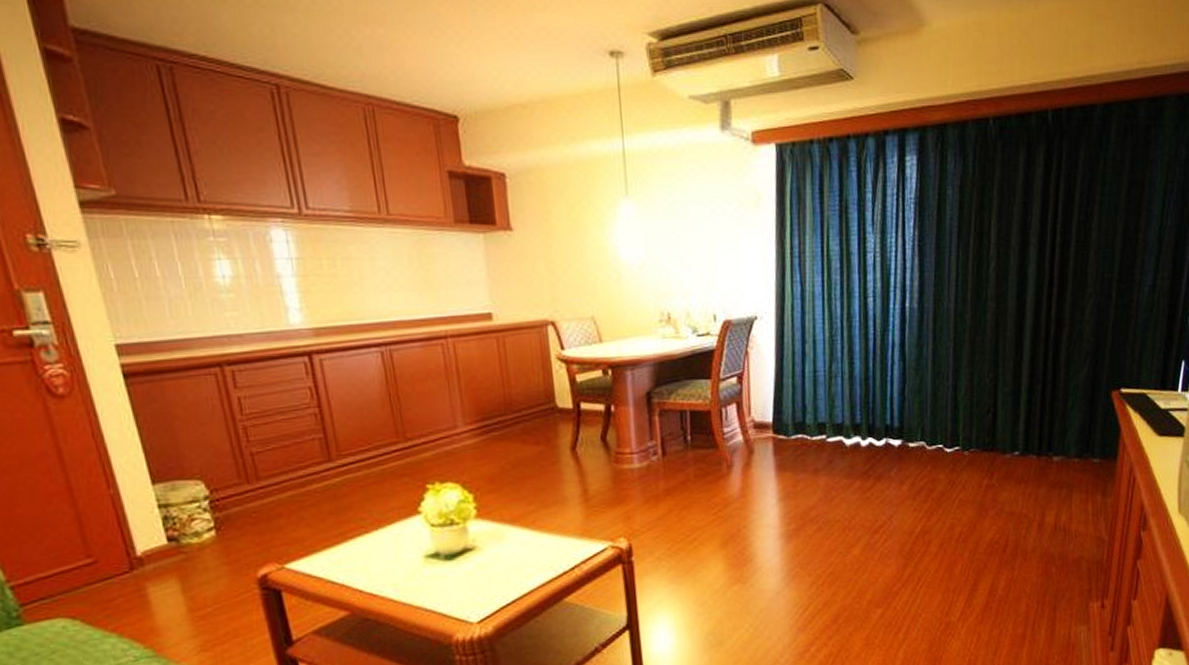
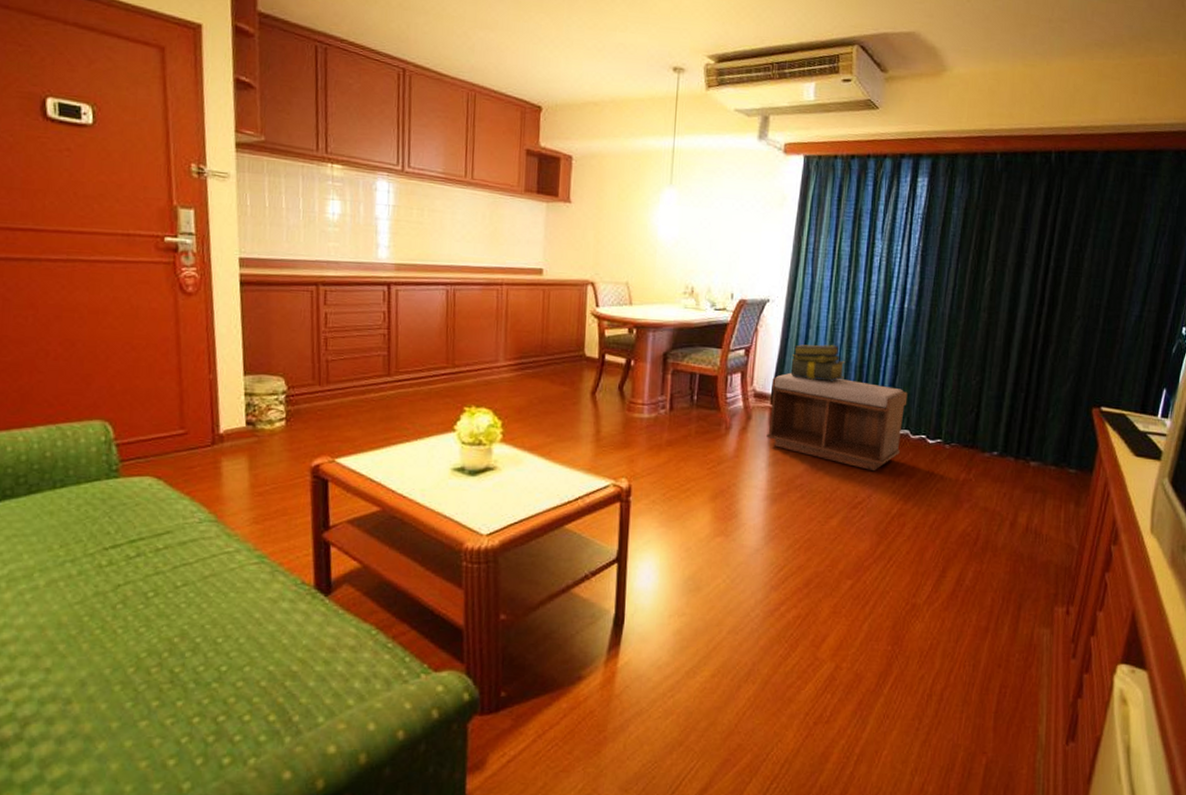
bench: none [771,395,920,490] -> present [766,372,908,470]
stack of books: none [790,359,850,401] -> present [791,344,845,381]

